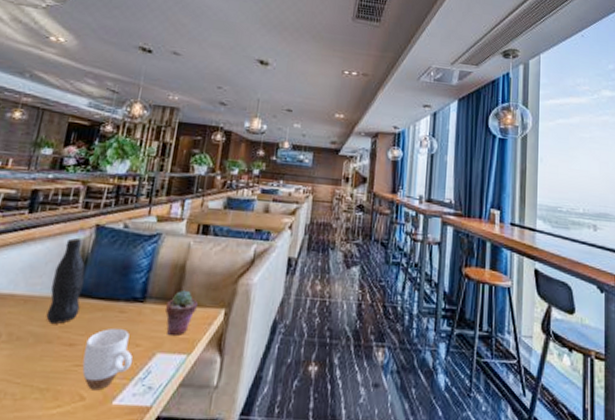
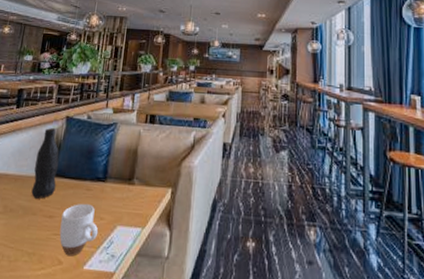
potted succulent: present [165,289,198,335] -> none [123,171,149,211]

